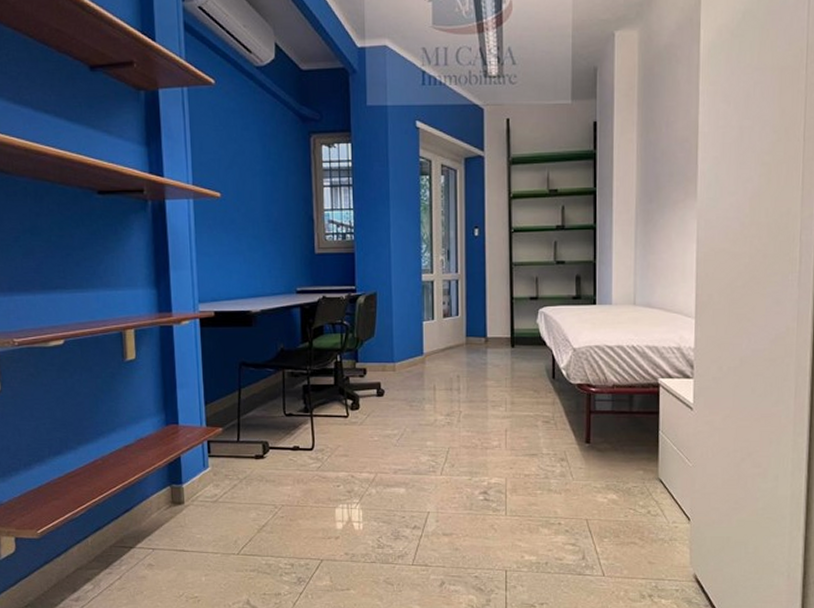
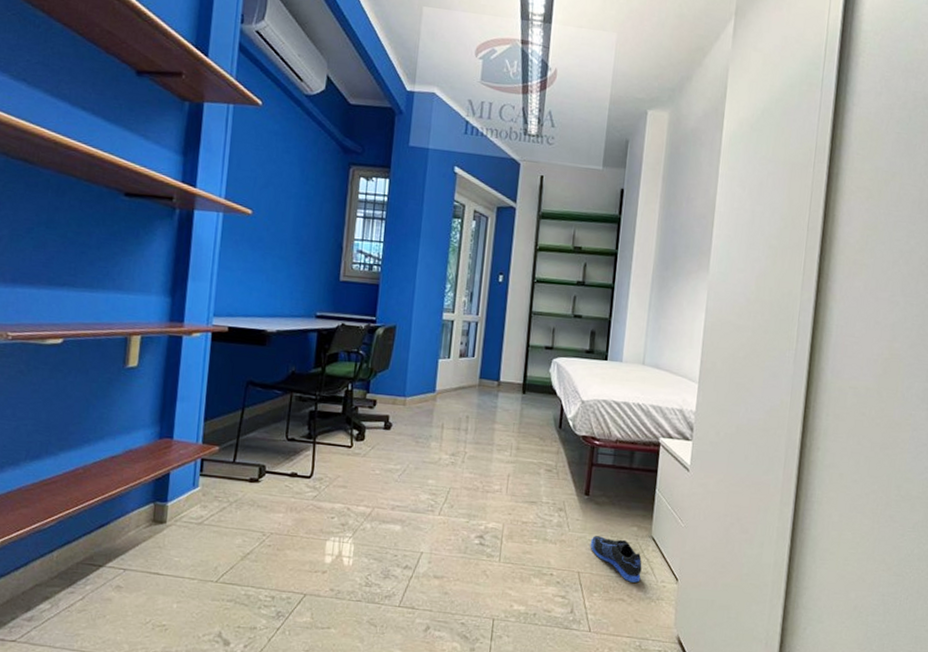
sneaker: none [596,482,652,525] -> present [590,536,642,583]

